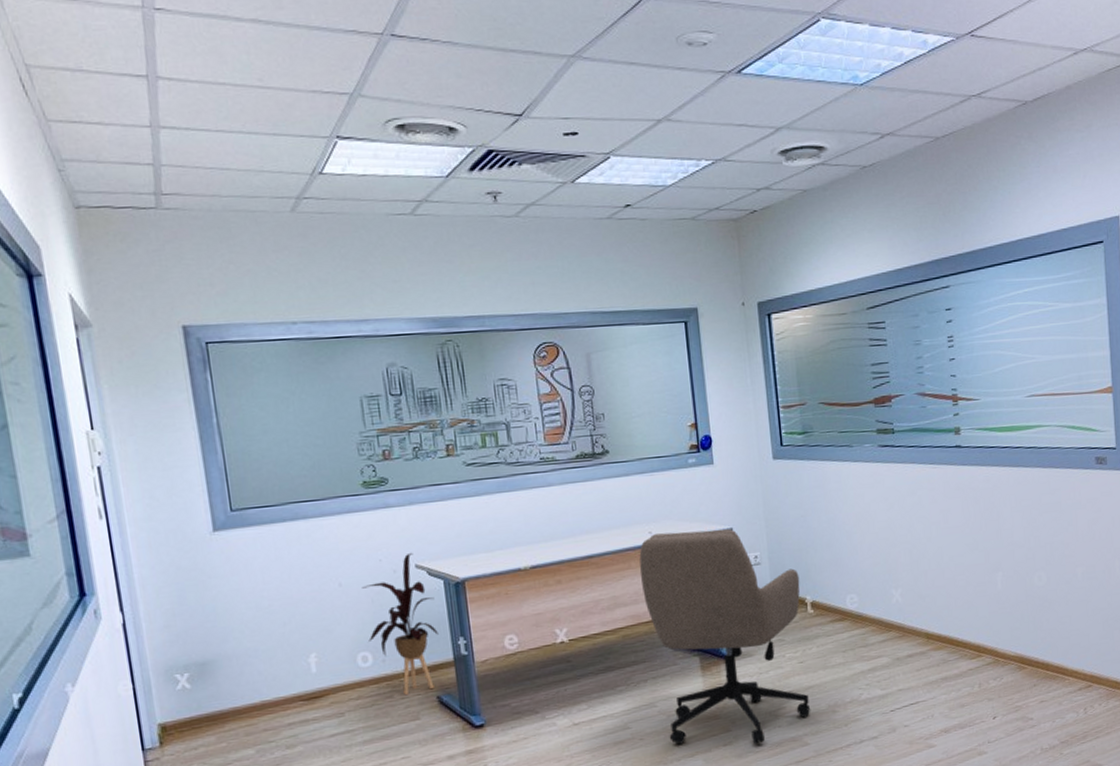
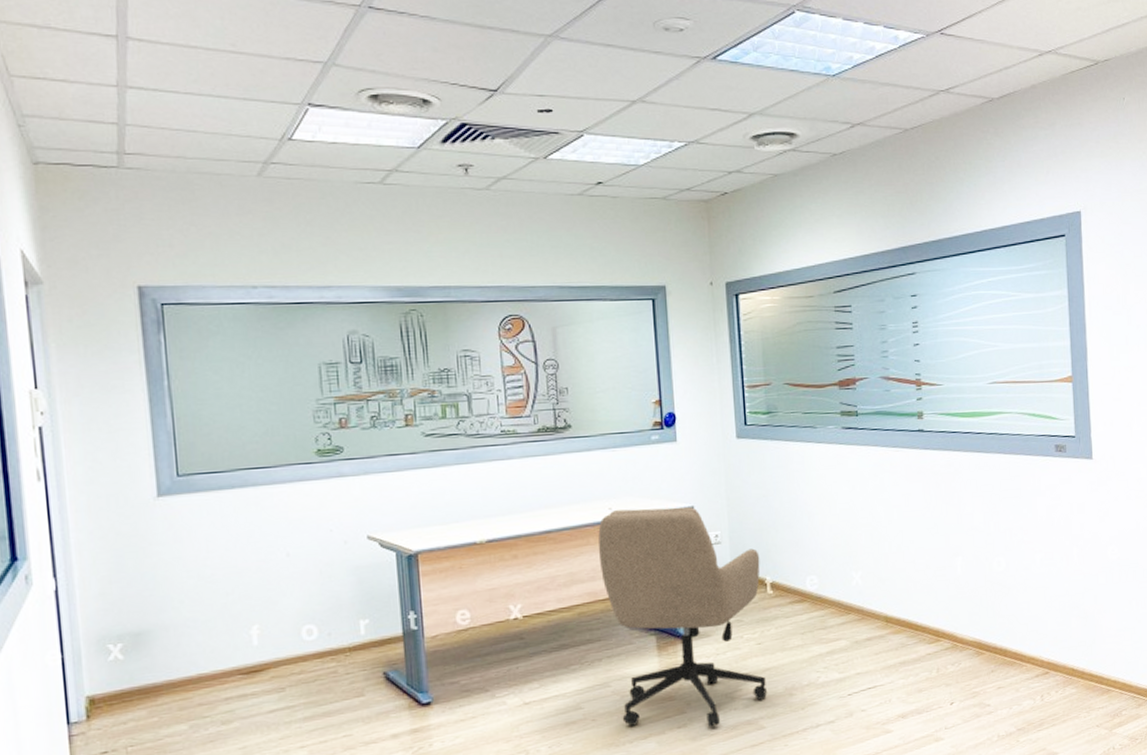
house plant: present [362,552,439,695] -> none [310,523,388,670]

